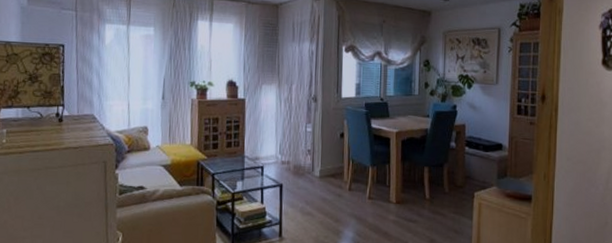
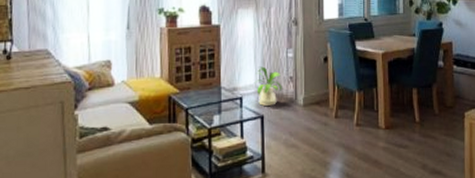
house plant: none [274,139,301,176] -> present [254,66,282,106]

